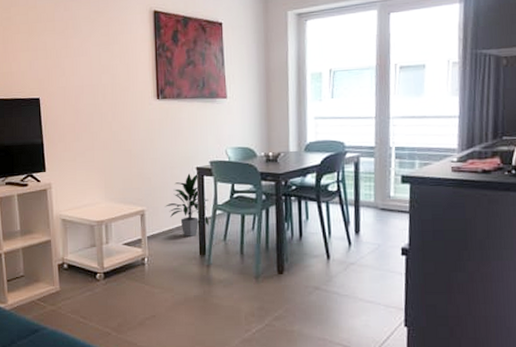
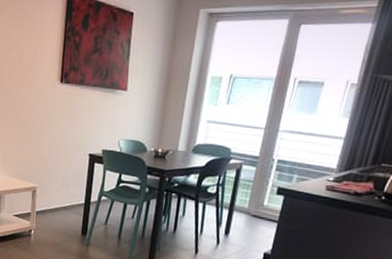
indoor plant: present [164,173,209,237] -> none [55,158,96,217]

